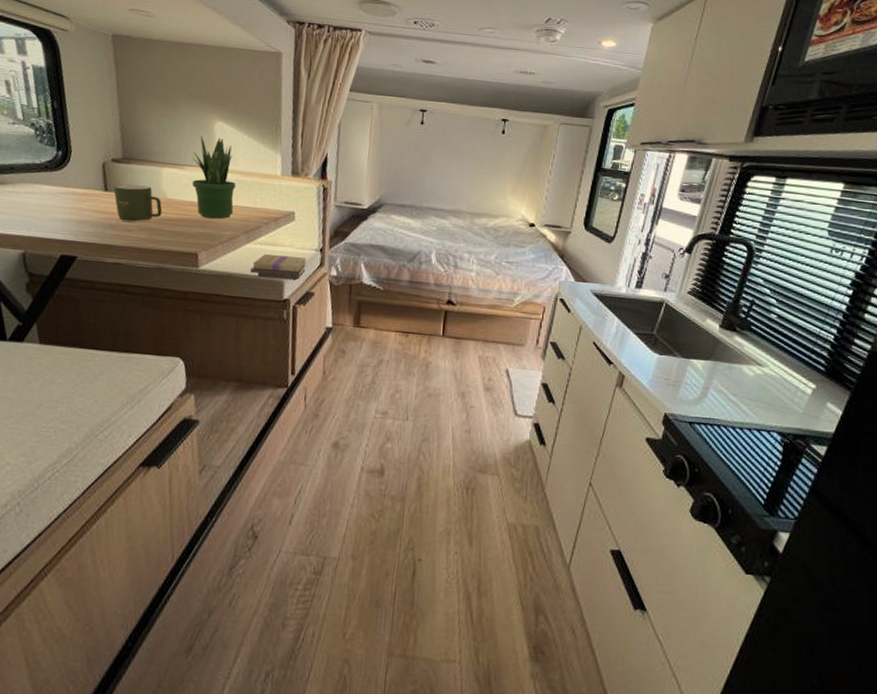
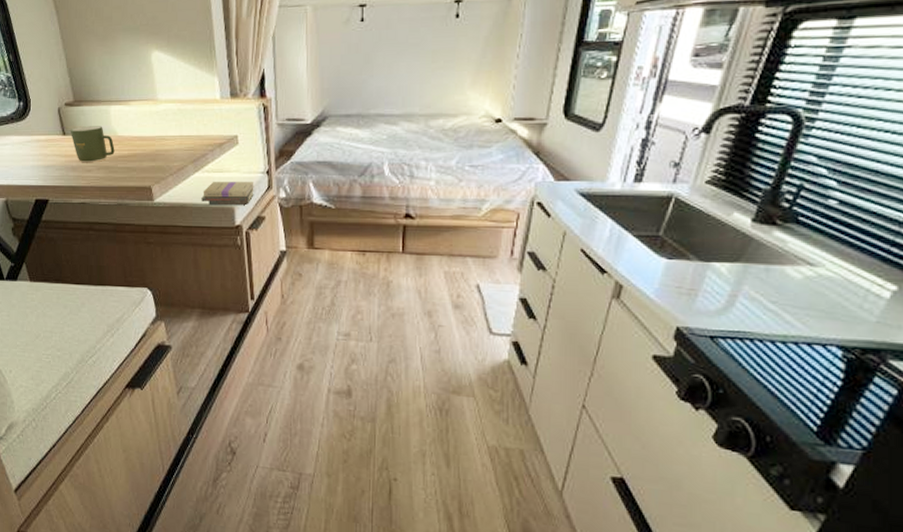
planter: present [192,135,237,219] -> none [135,68,179,151]

